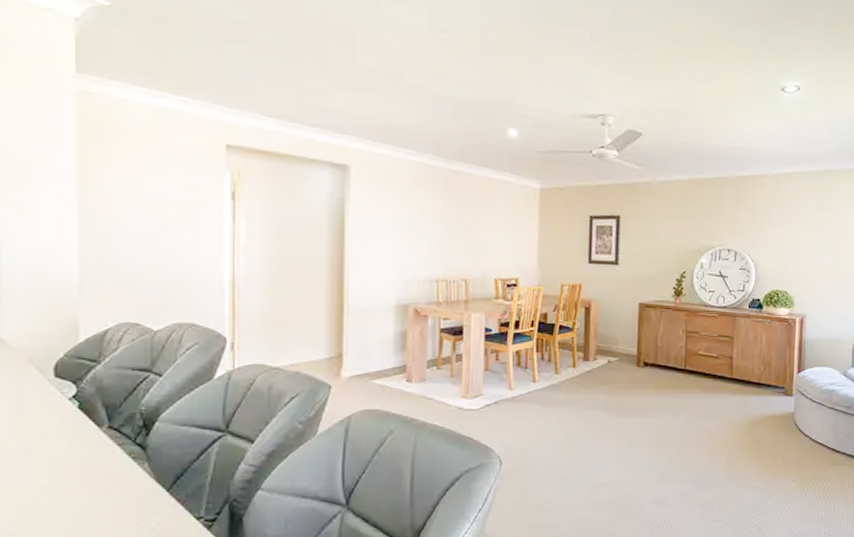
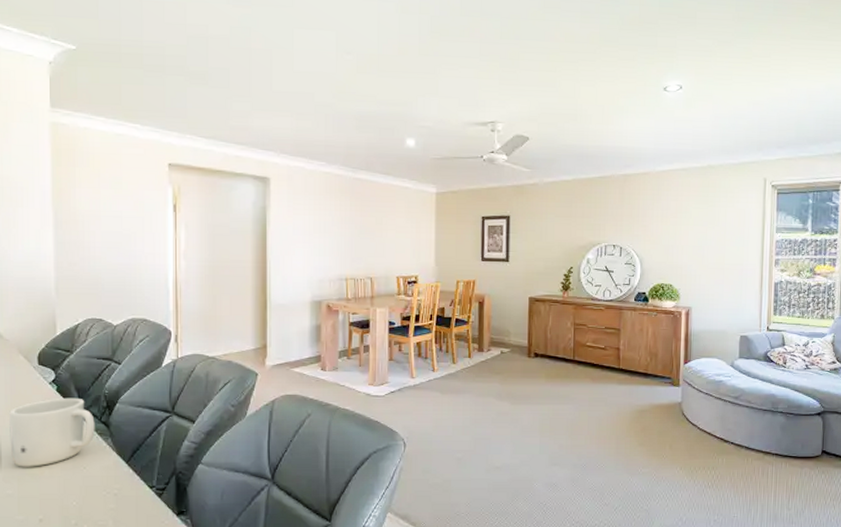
mug: none [15,416,128,500] -> present [9,397,95,467]

